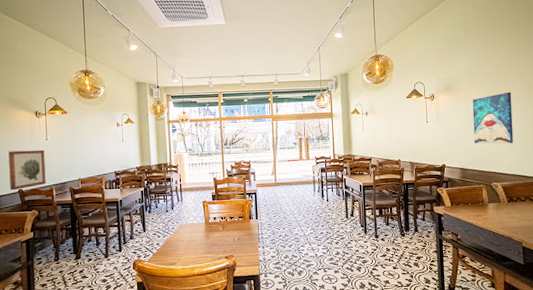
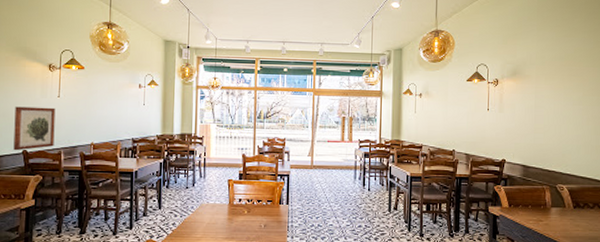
wall art: present [472,92,514,144] -> none [540,83,586,142]

